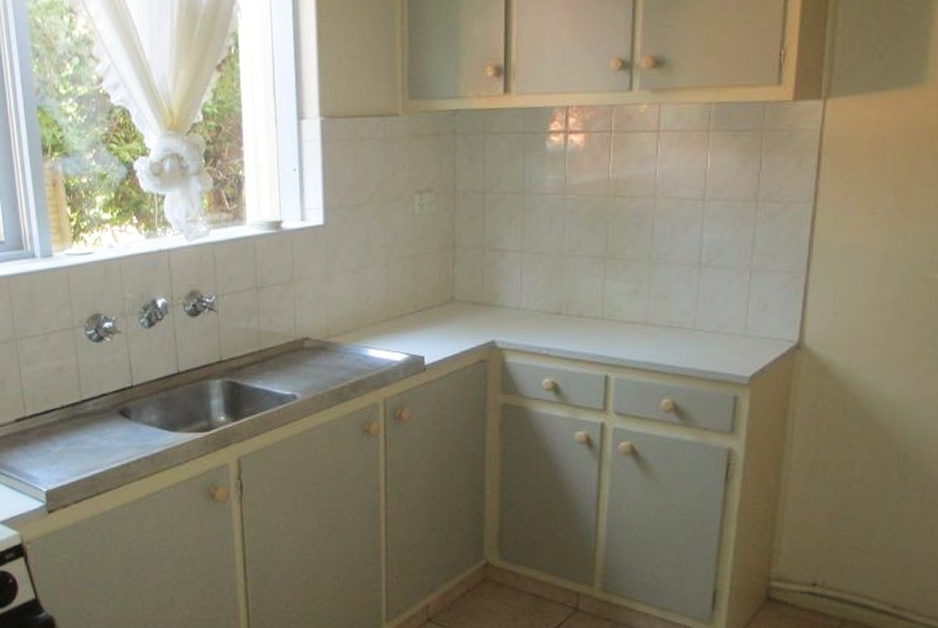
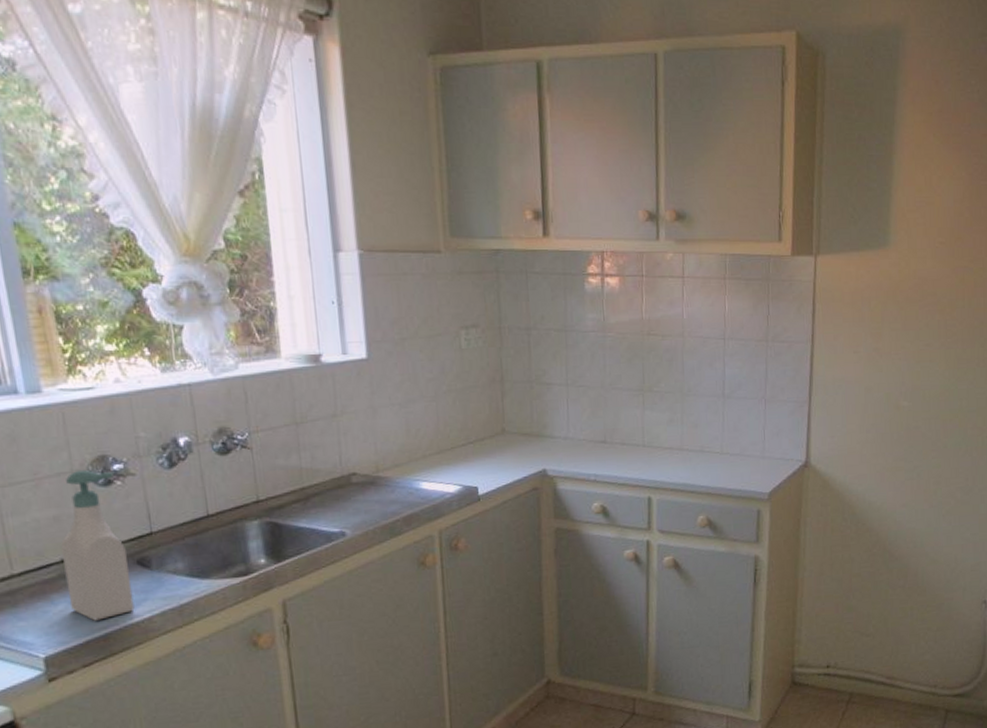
soap bottle: none [62,326,116,462] -> present [61,469,135,621]

